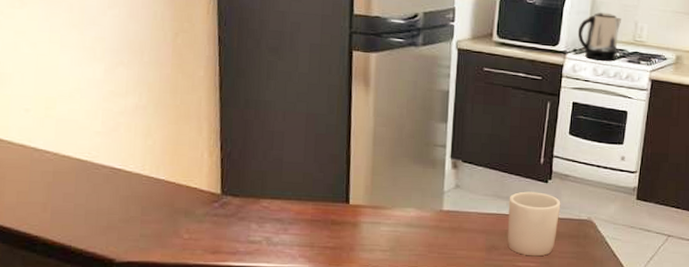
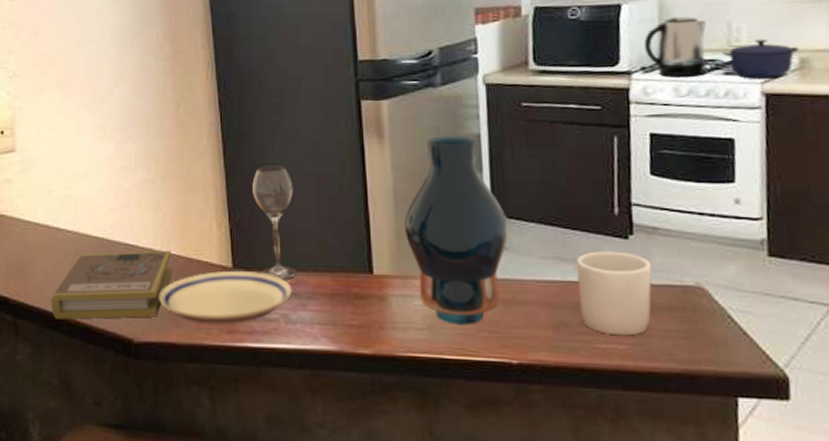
book: none [24,174,161,240] -> present [51,250,172,319]
plate: none [144,196,276,246] -> present [159,270,292,325]
wineglass: none [245,102,285,206] -> present [252,166,297,279]
vase: none [380,89,463,247] -> present [405,135,509,325]
cooking pot: none [629,37,677,69] -> present [722,38,799,79]

